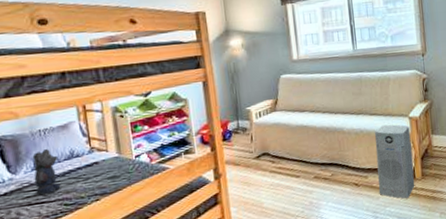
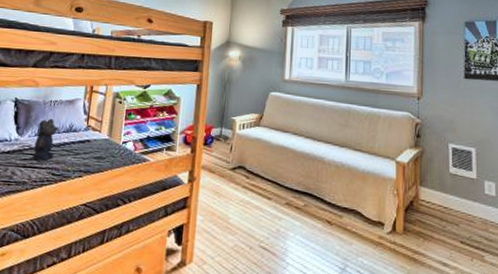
air purifier: present [374,124,415,199] -> none [352,163,395,252]

